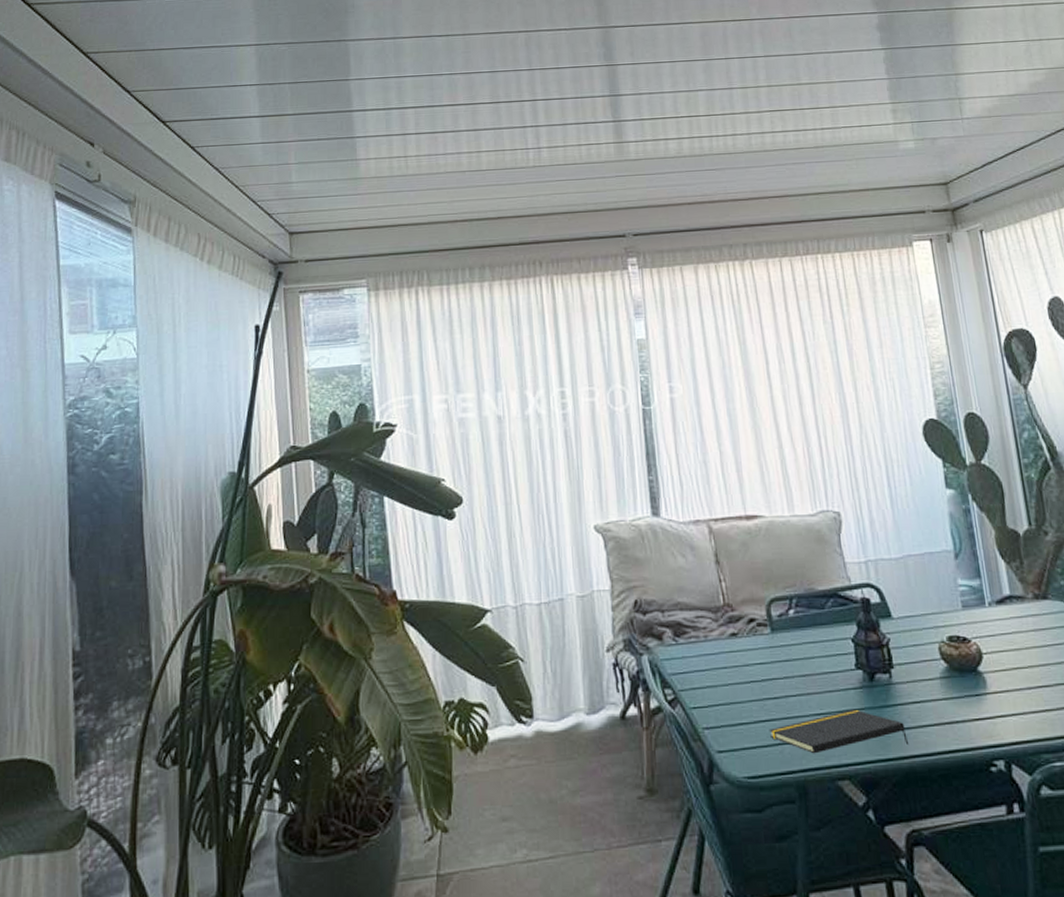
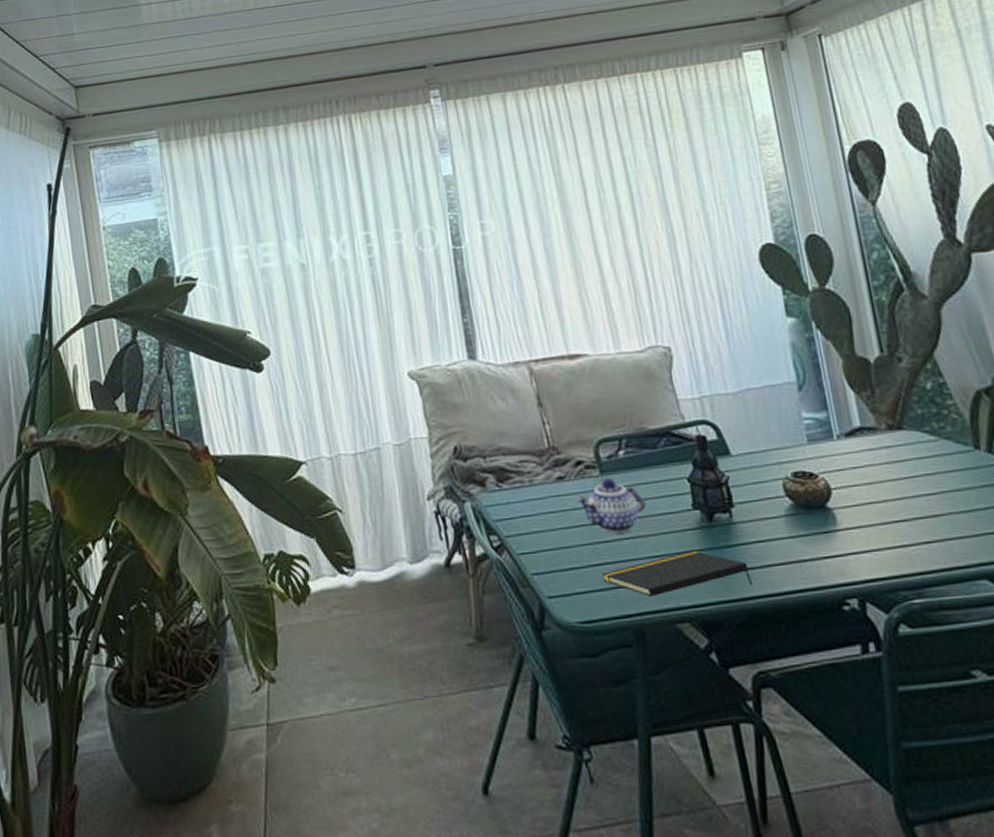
teapot: none [748,636,813,690] -> present [576,478,646,533]

